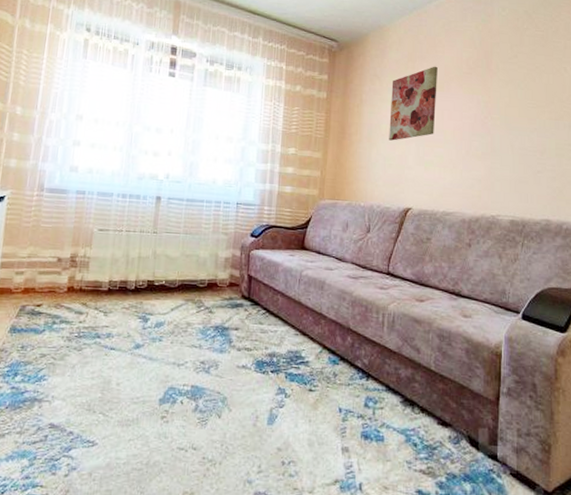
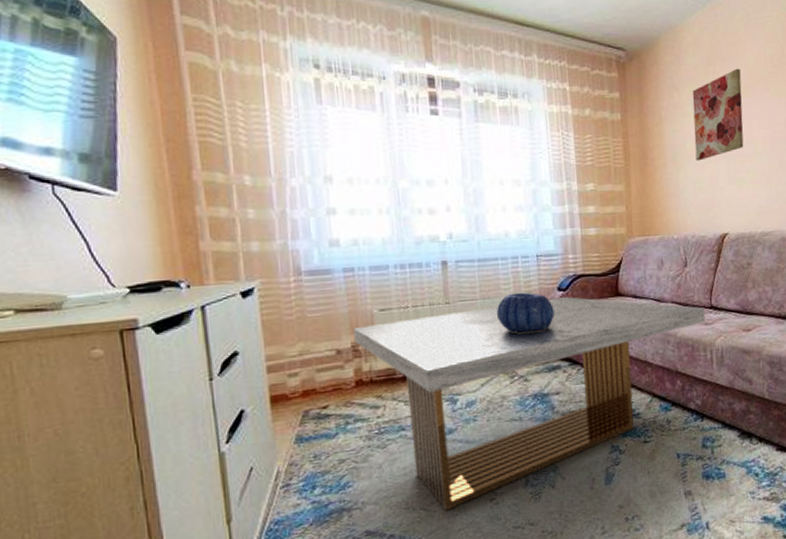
coffee table: none [73,241,383,420] -> present [353,297,706,511]
decorative bowl: none [194,232,245,271] -> present [496,292,555,333]

